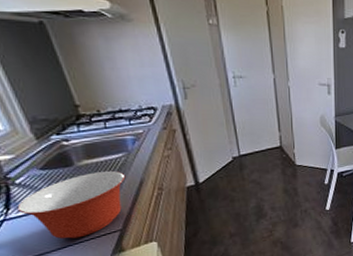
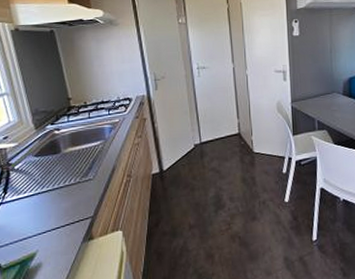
mixing bowl: present [17,170,126,239] -> none [12,157,101,224]

